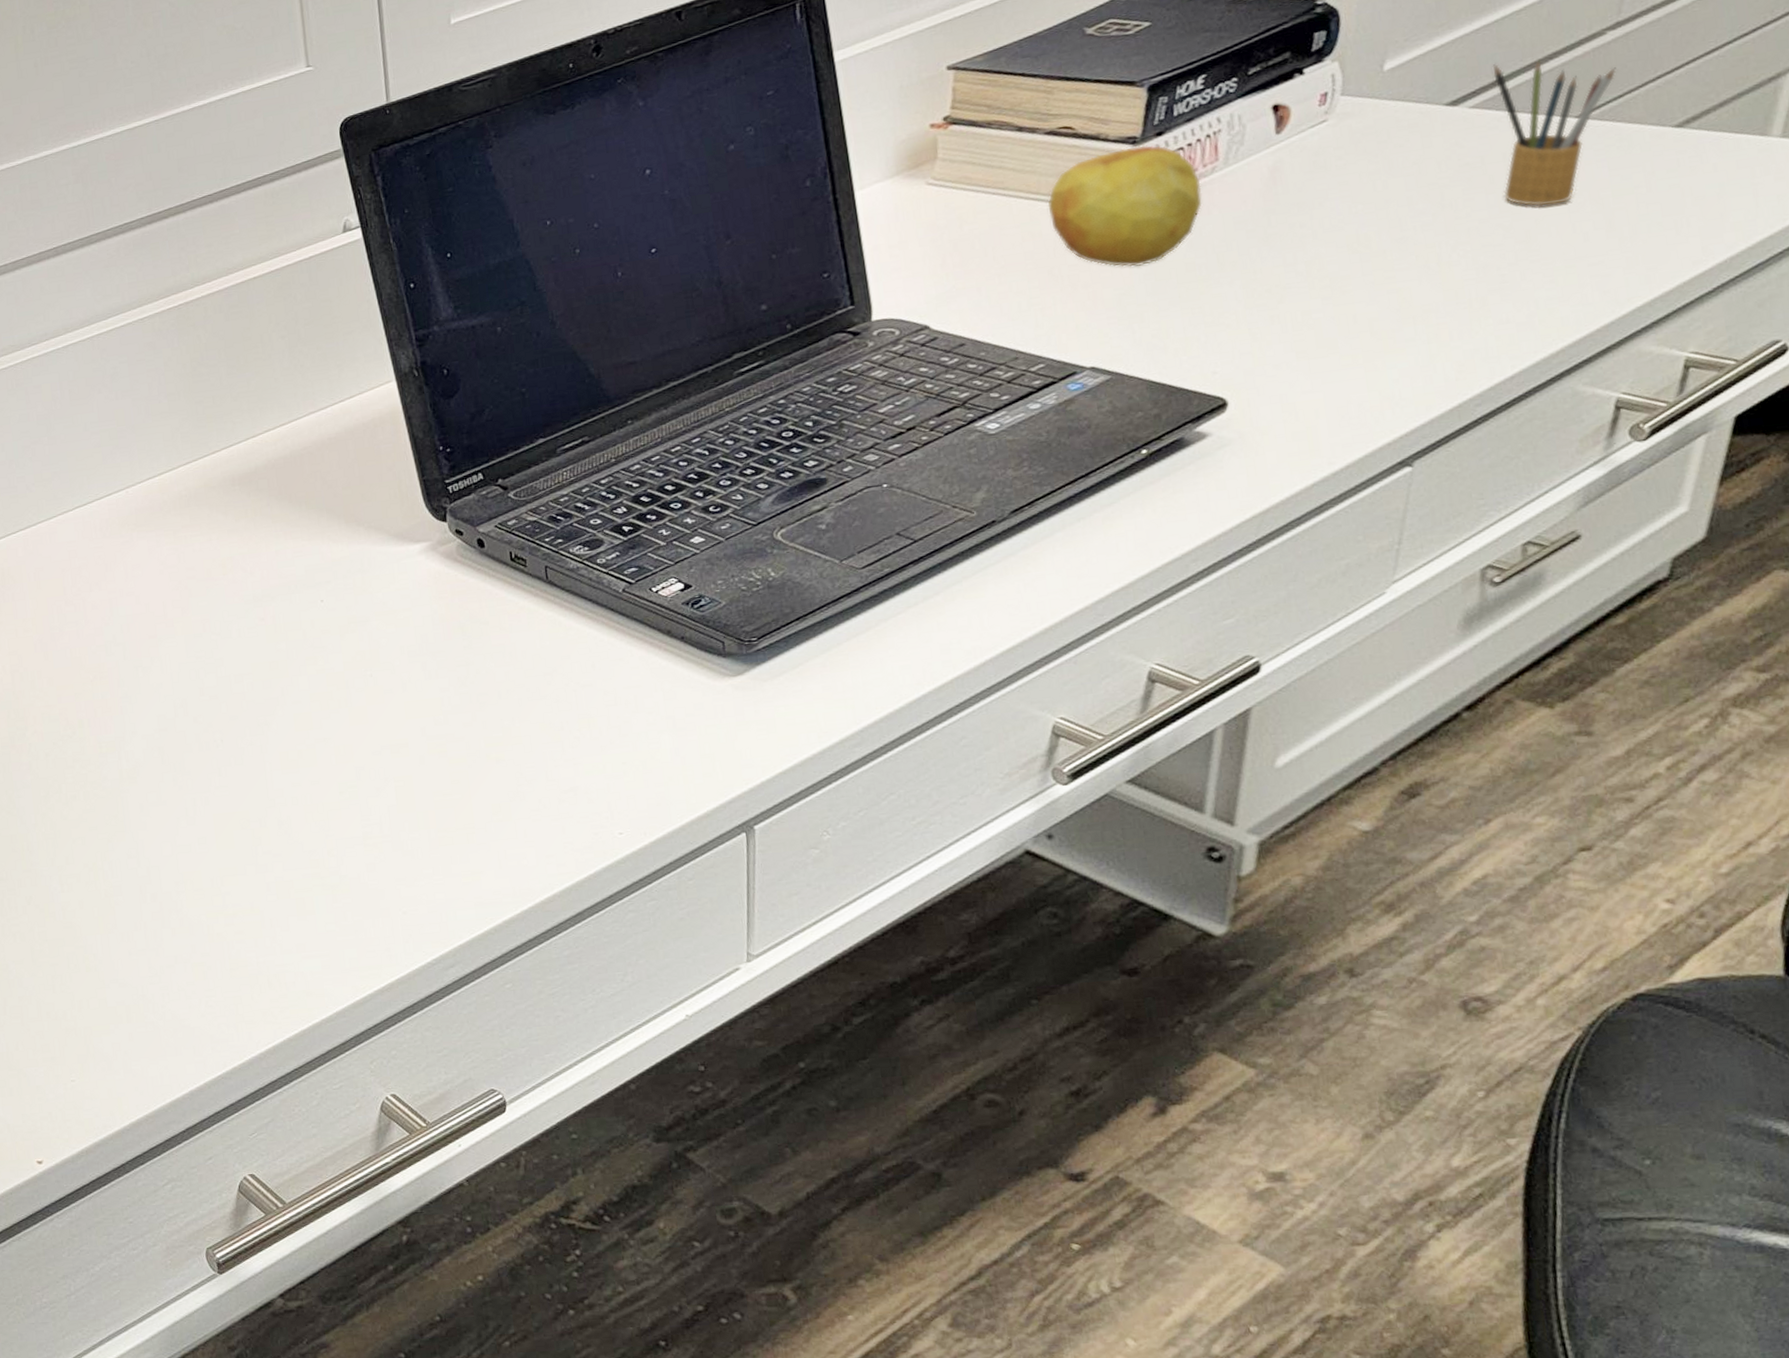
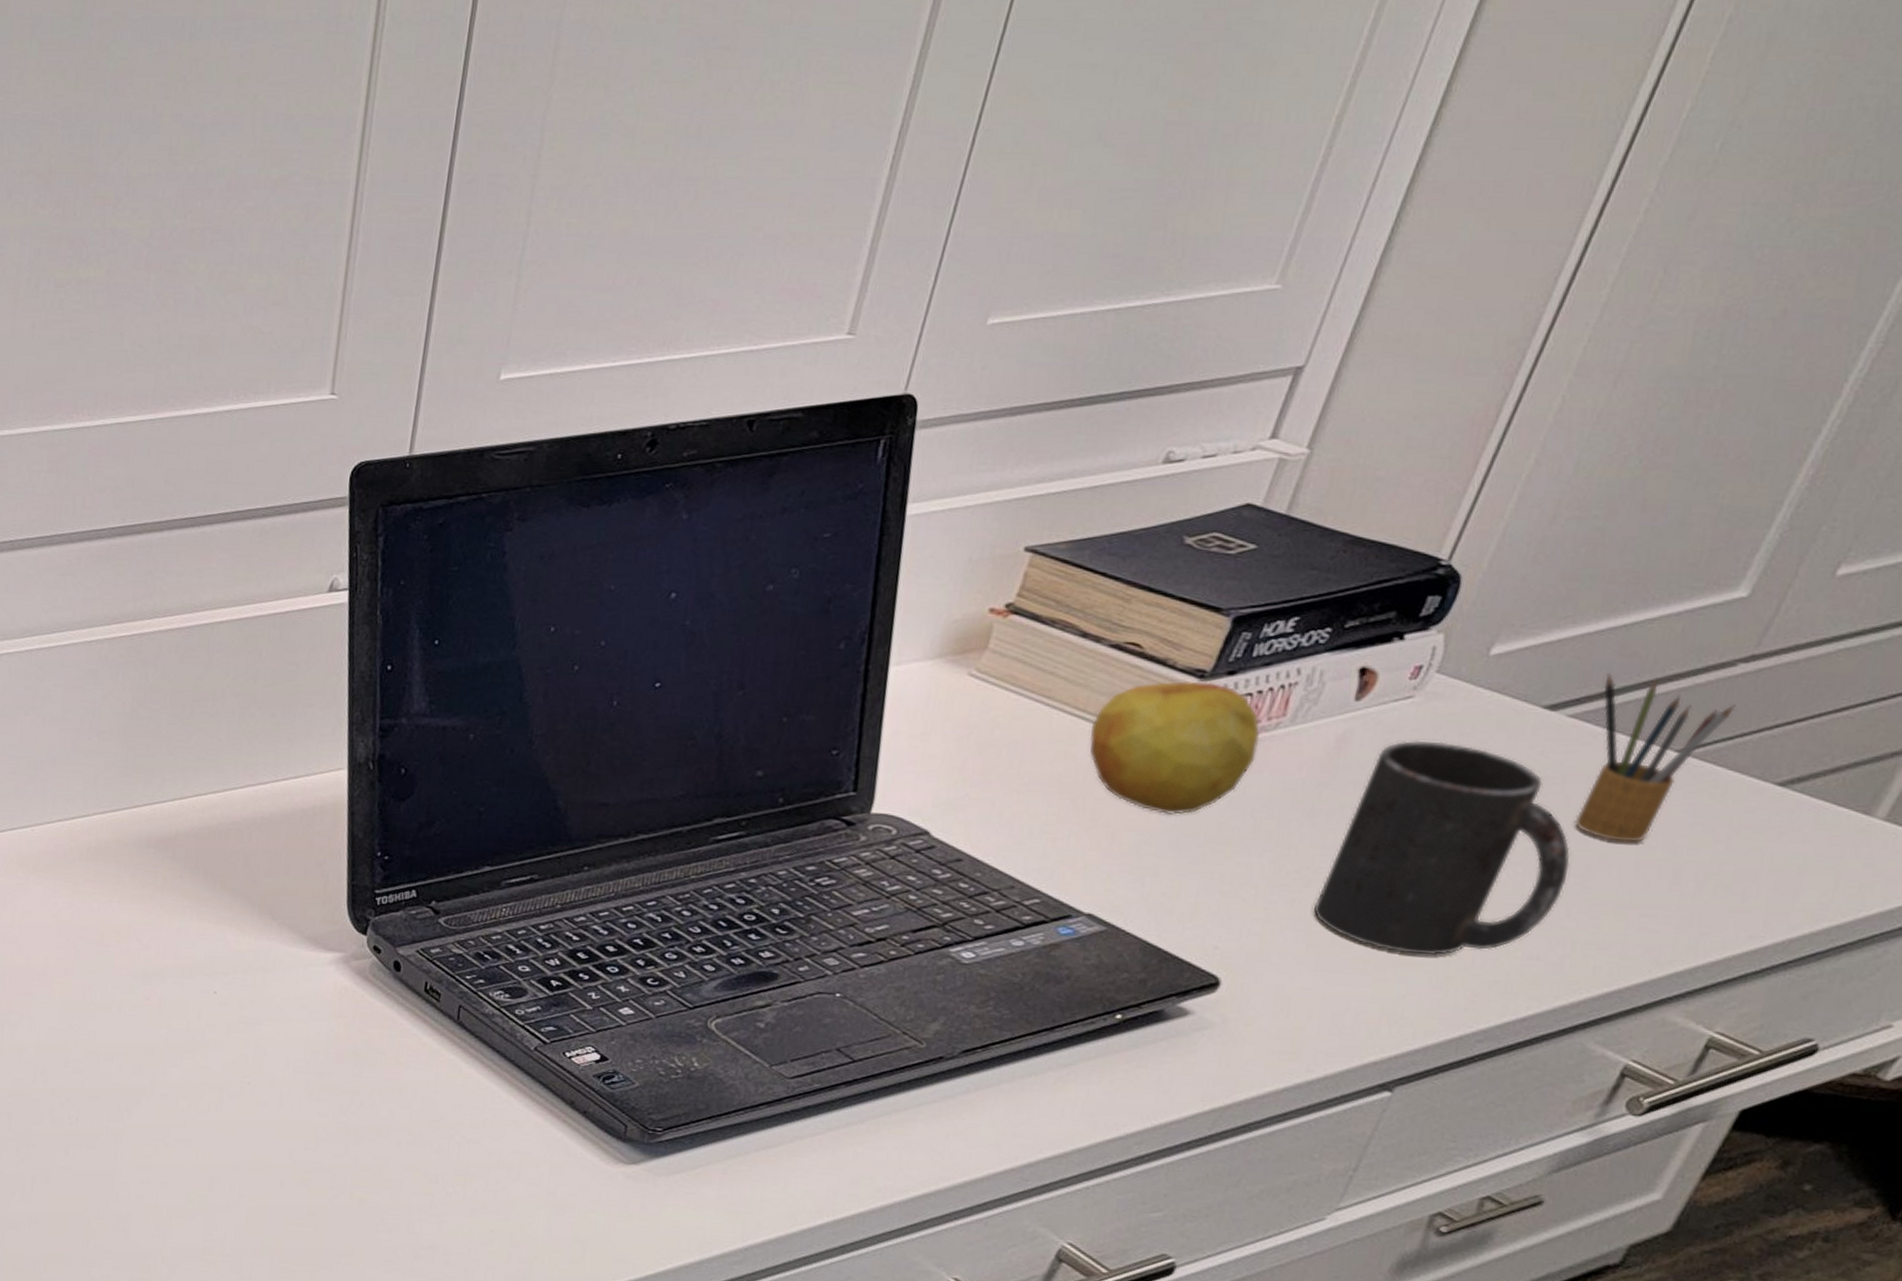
mug: none [1292,151,1514,343] -> present [1313,740,1570,956]

